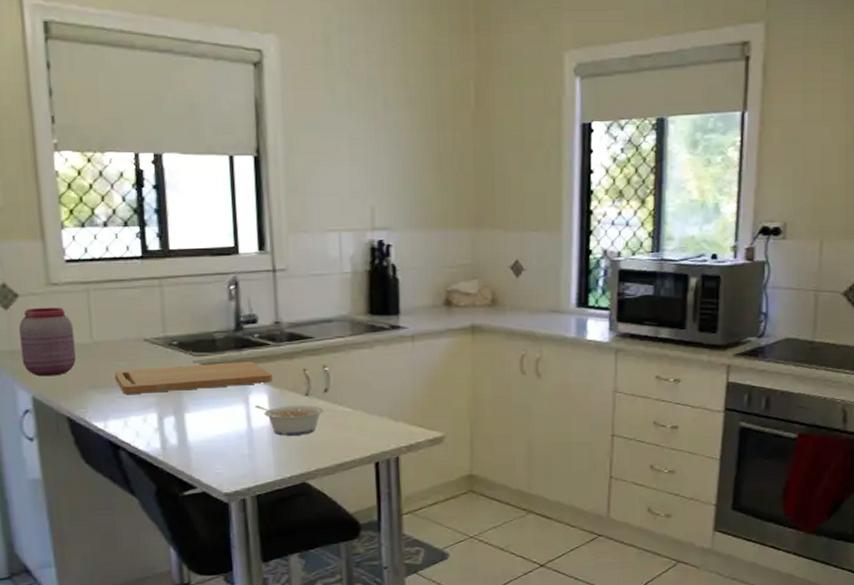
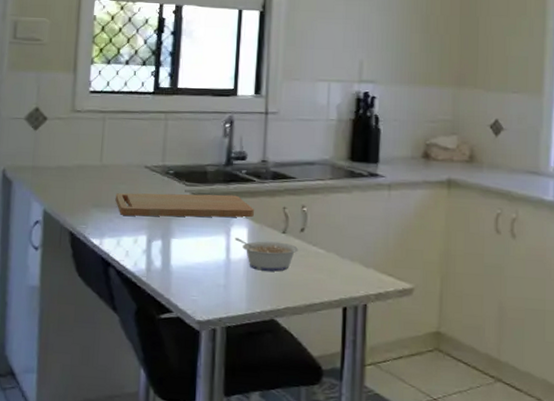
jar: present [19,307,76,377] -> none [41,130,88,192]

